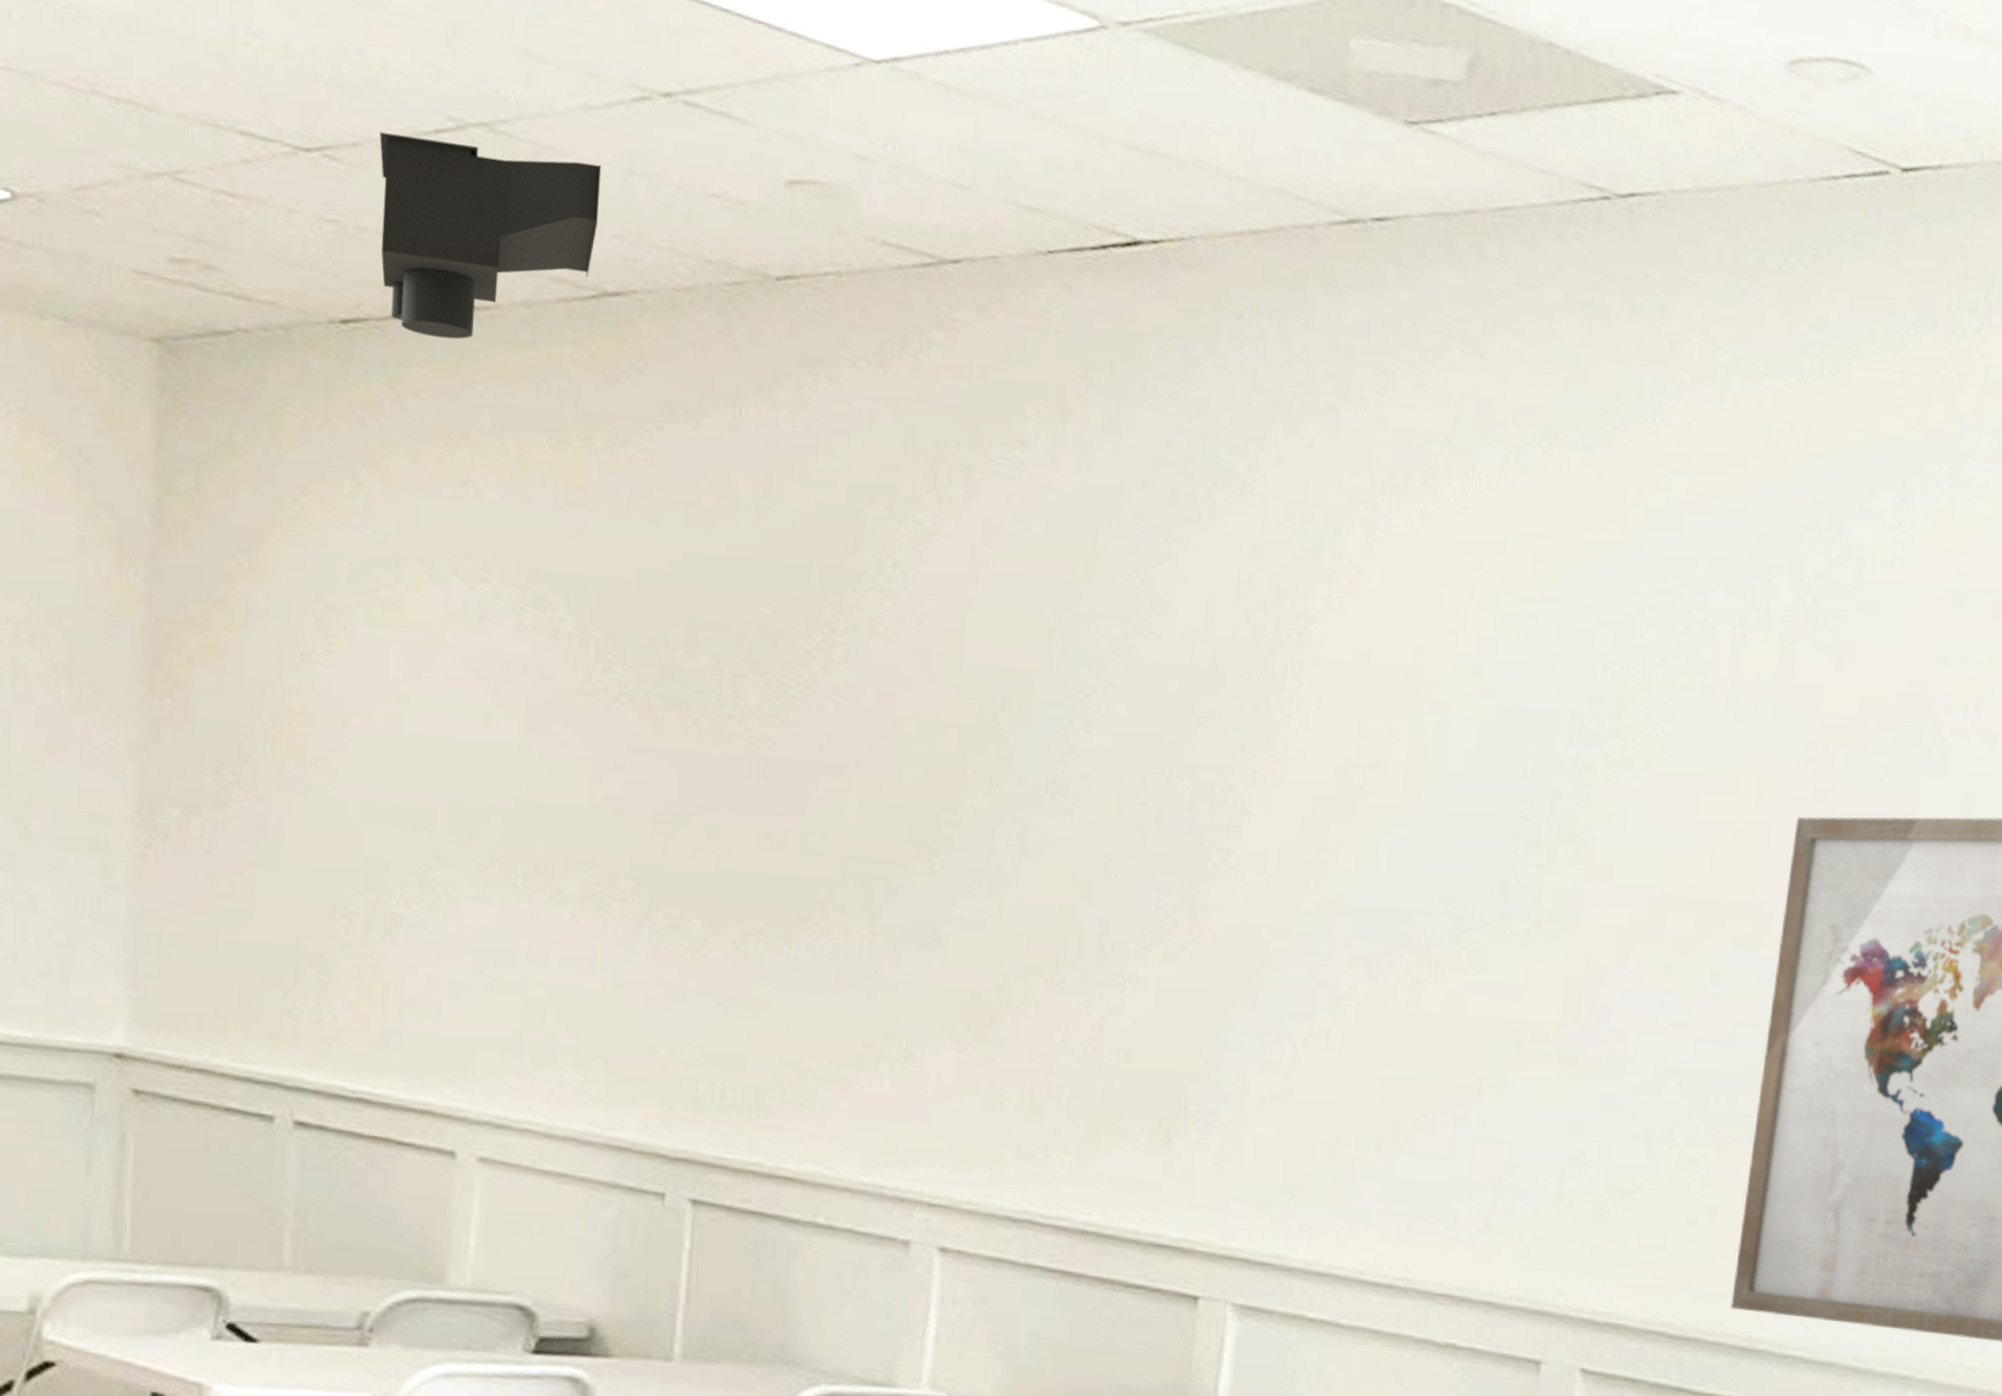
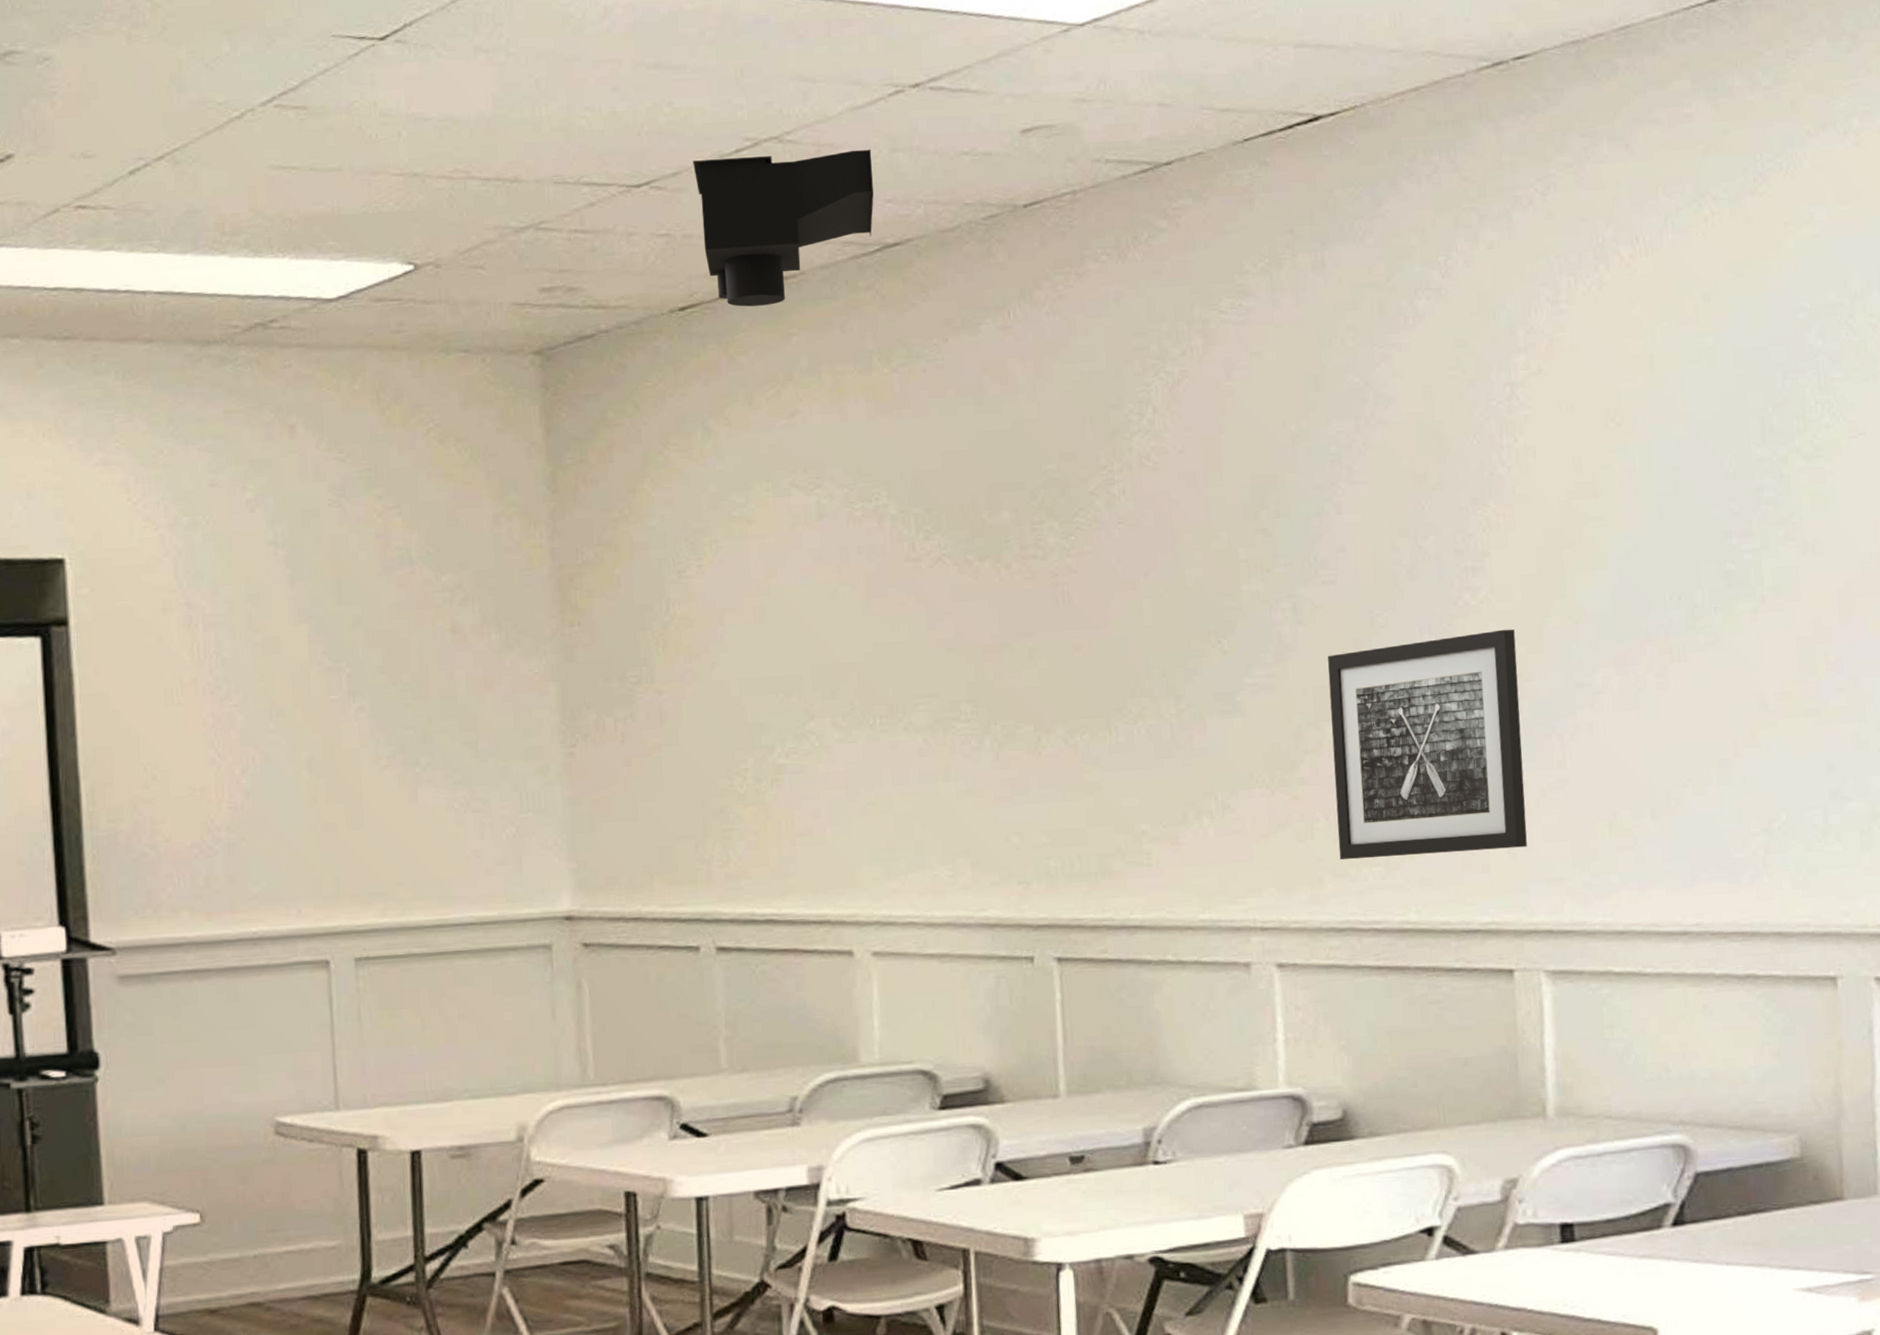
wall art: none [1027,898,1262,1160] -> present [1327,629,1527,860]

